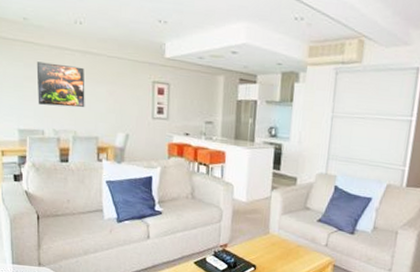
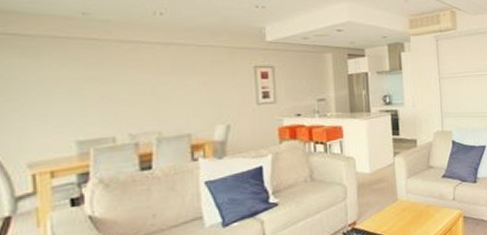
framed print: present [36,61,85,108] -> none [102,59,172,107]

